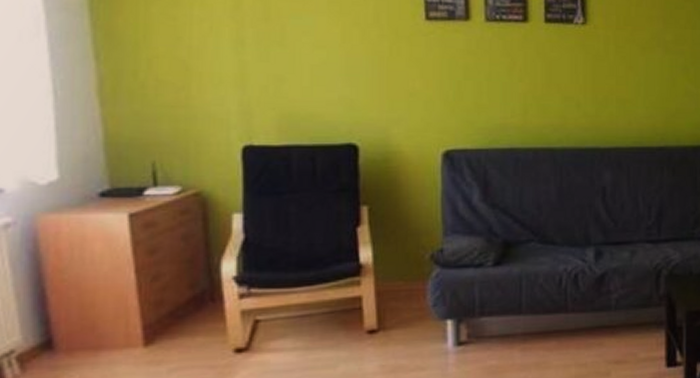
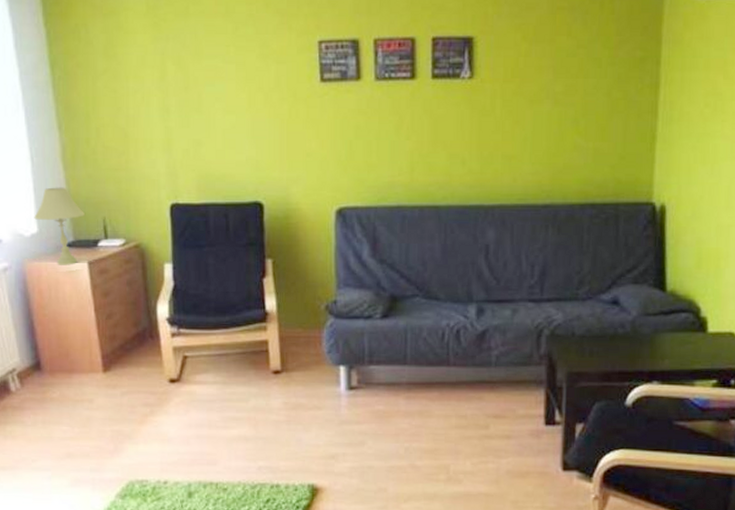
table lamp: none [54,126,128,219] -> present [34,187,86,265]

